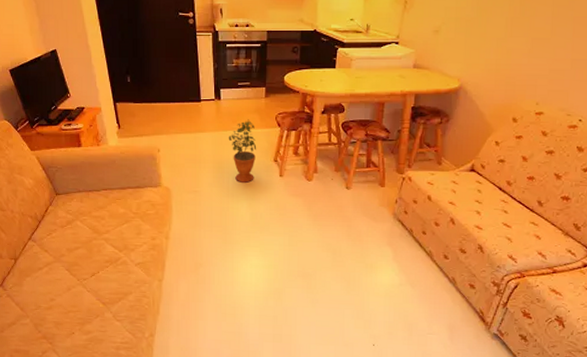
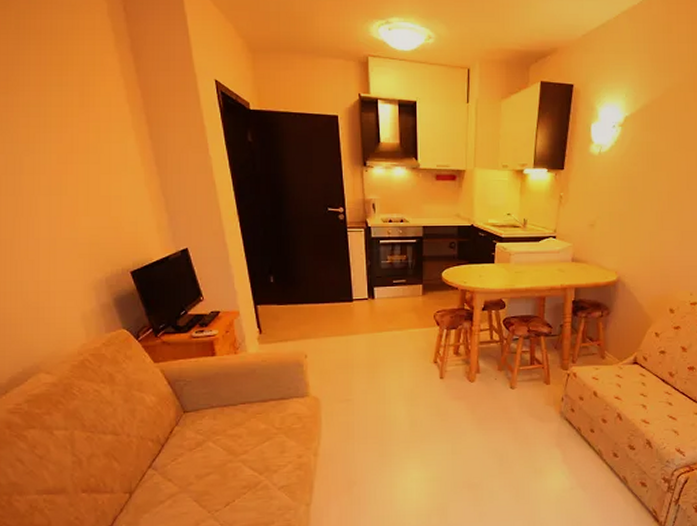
potted plant: present [228,119,257,183] -> none [384,318,415,387]

